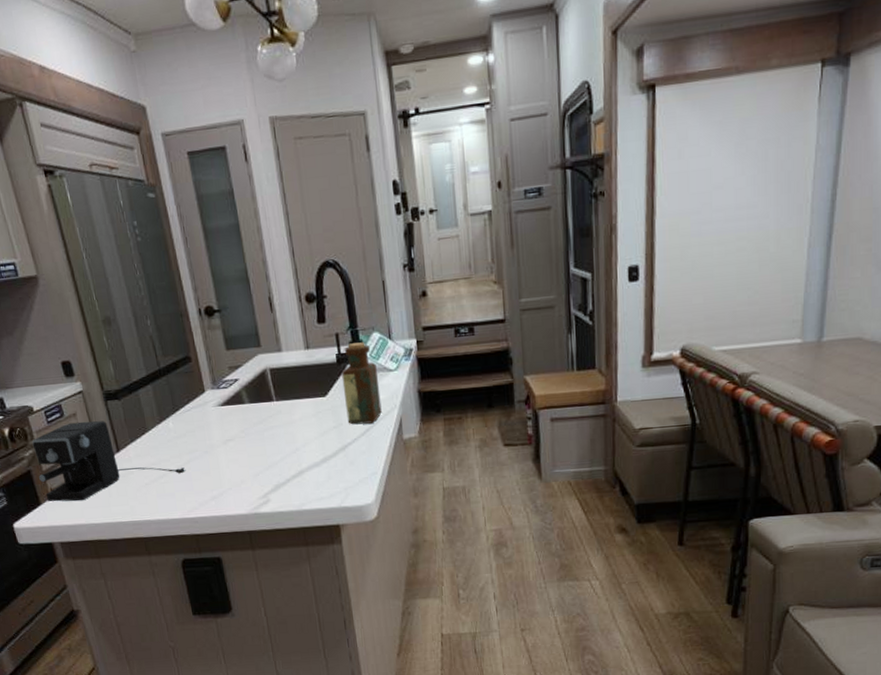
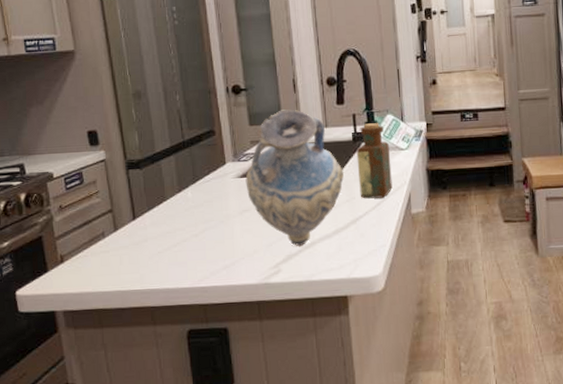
coffee maker: present [32,421,186,502] -> none [47,189,201,269]
vase: none [226,331,330,476] -> present [245,109,344,247]

